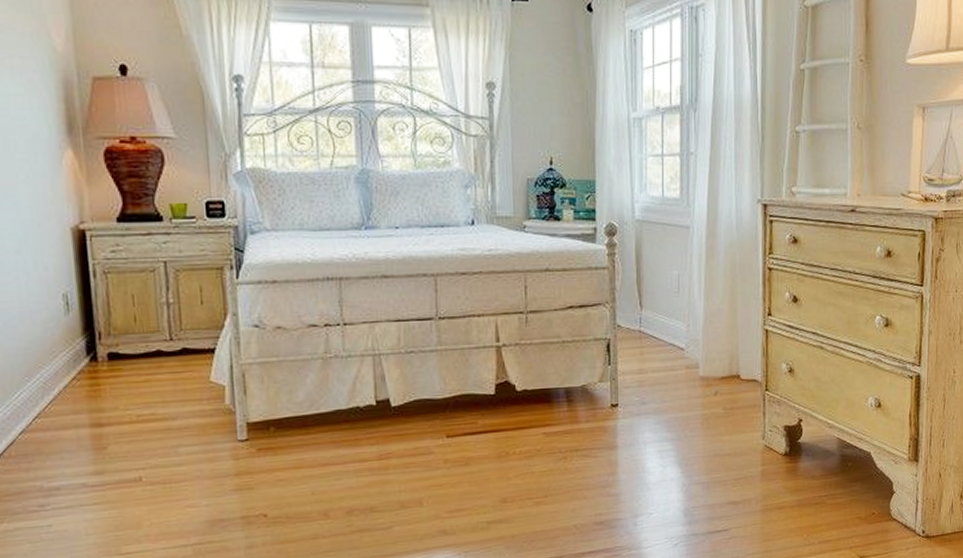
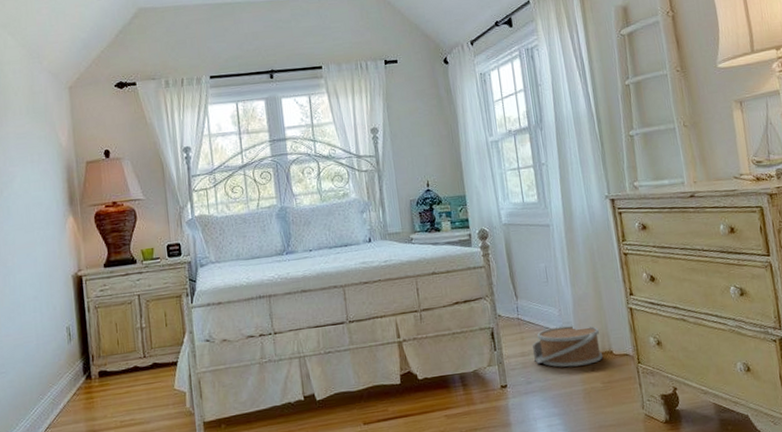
basket: none [652,344,729,389] -> present [532,325,603,367]

